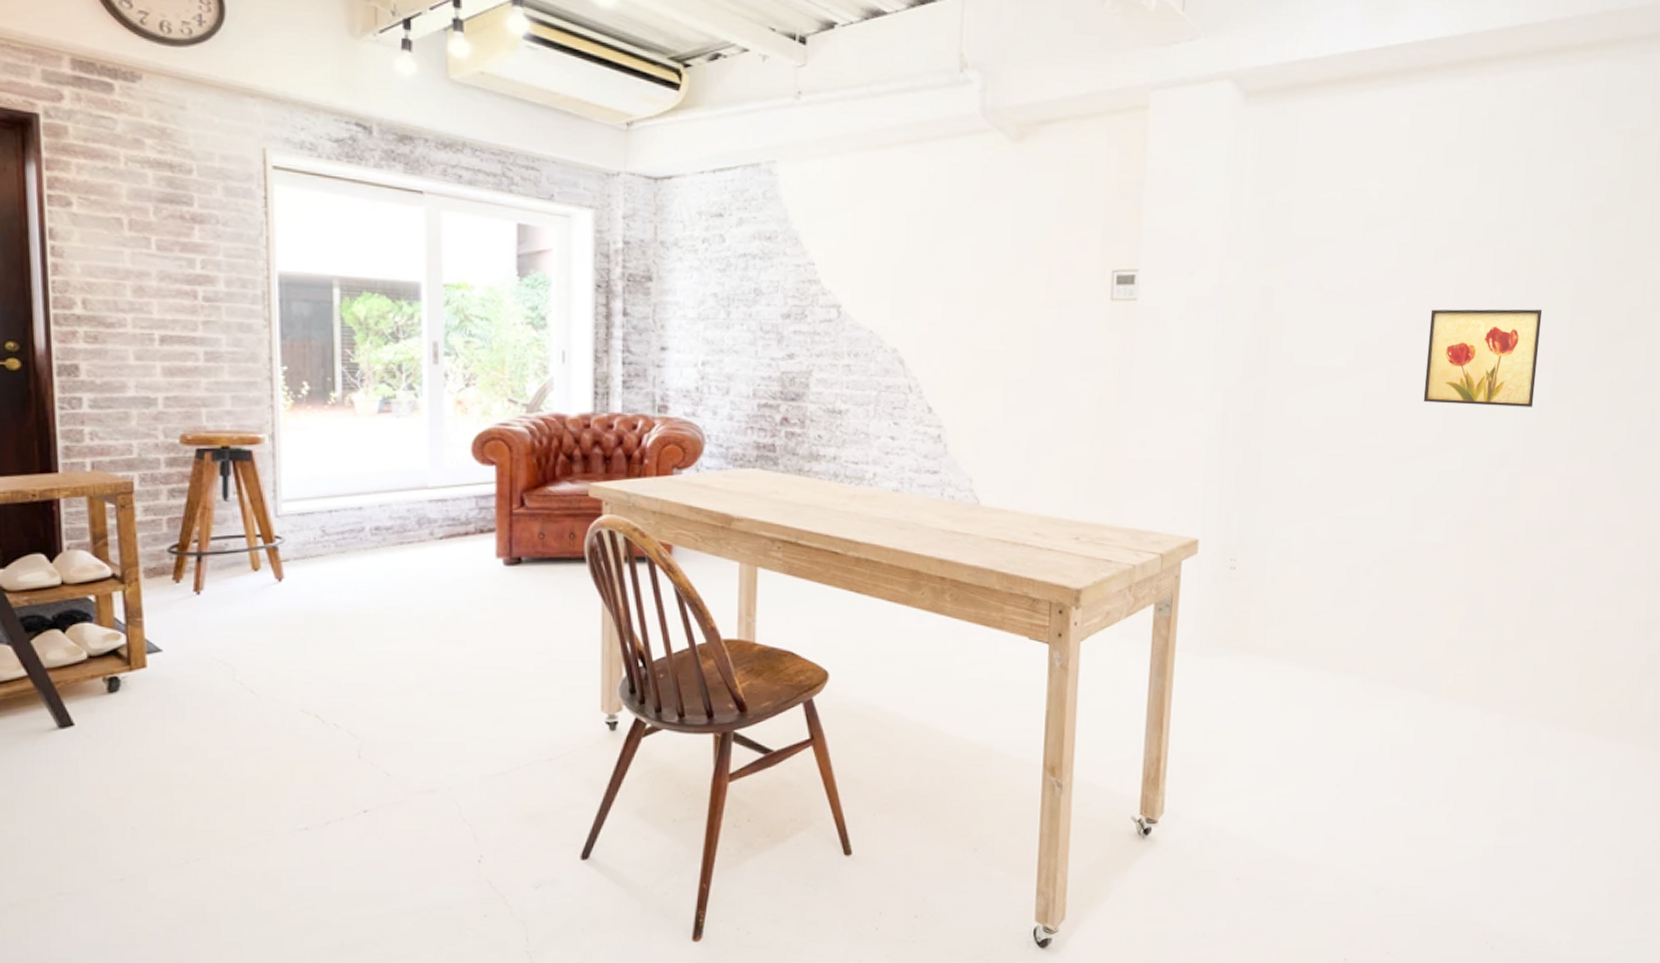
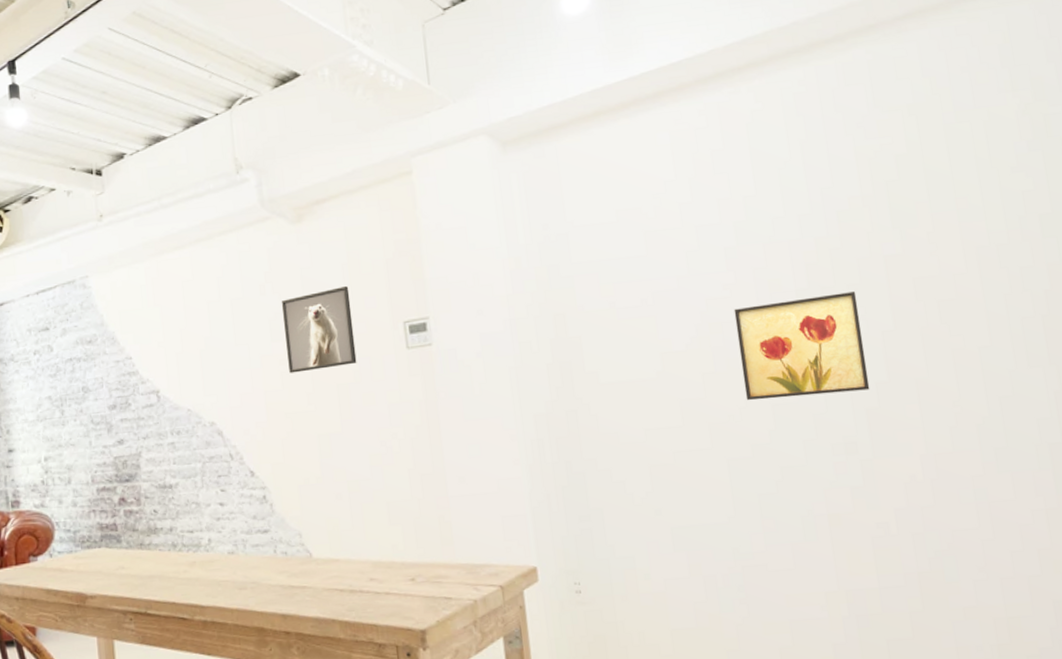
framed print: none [985,221,1062,309] -> present [281,286,357,373]

